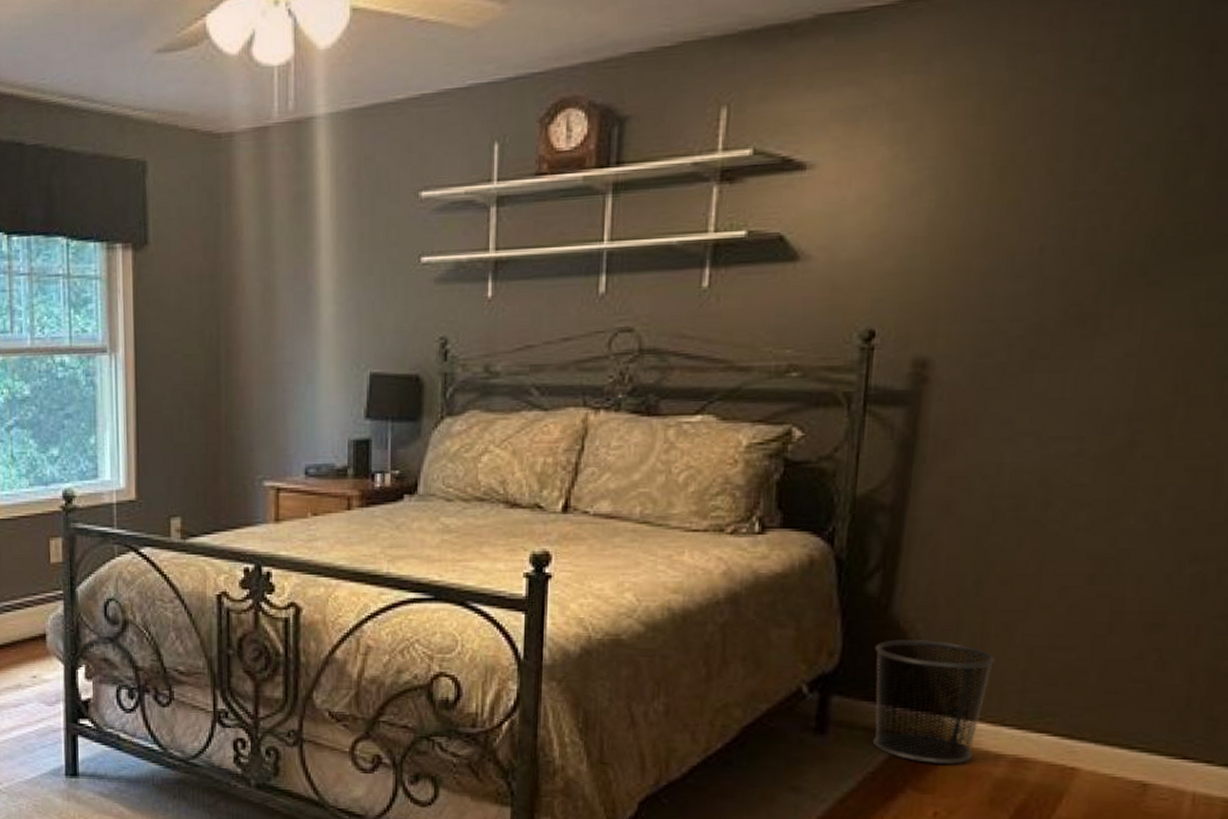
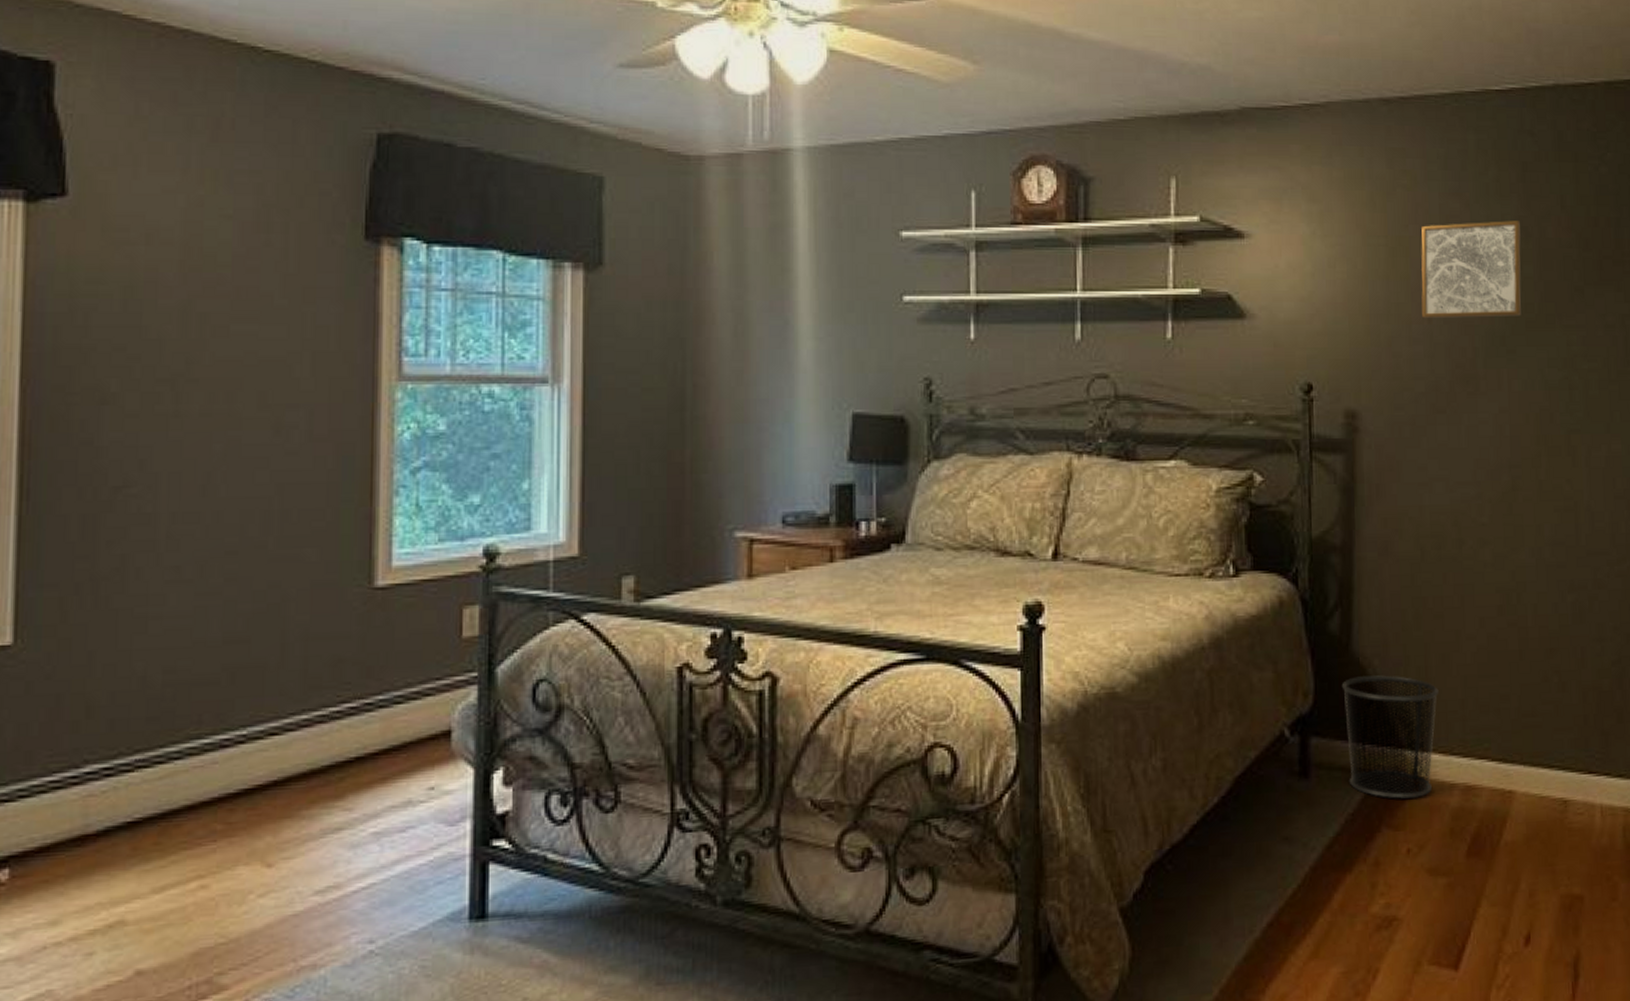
wall art: none [1032,119,1194,248] -> present [1421,221,1521,318]

